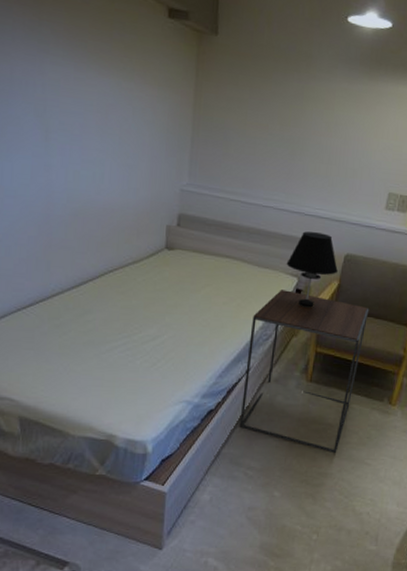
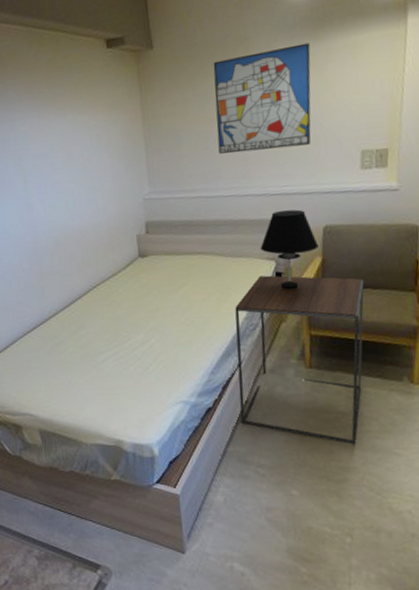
wall art: none [265,69,365,175] -> present [213,42,311,154]

